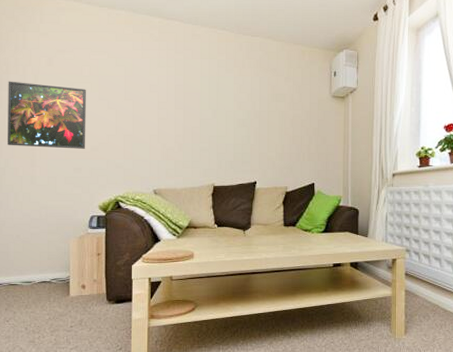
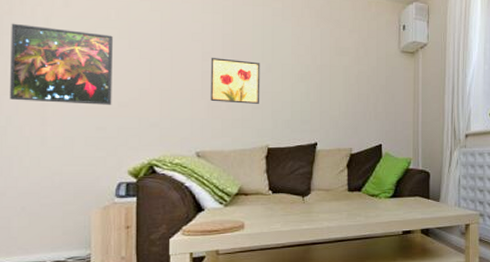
wall art: none [165,106,207,147] -> present [210,58,261,104]

